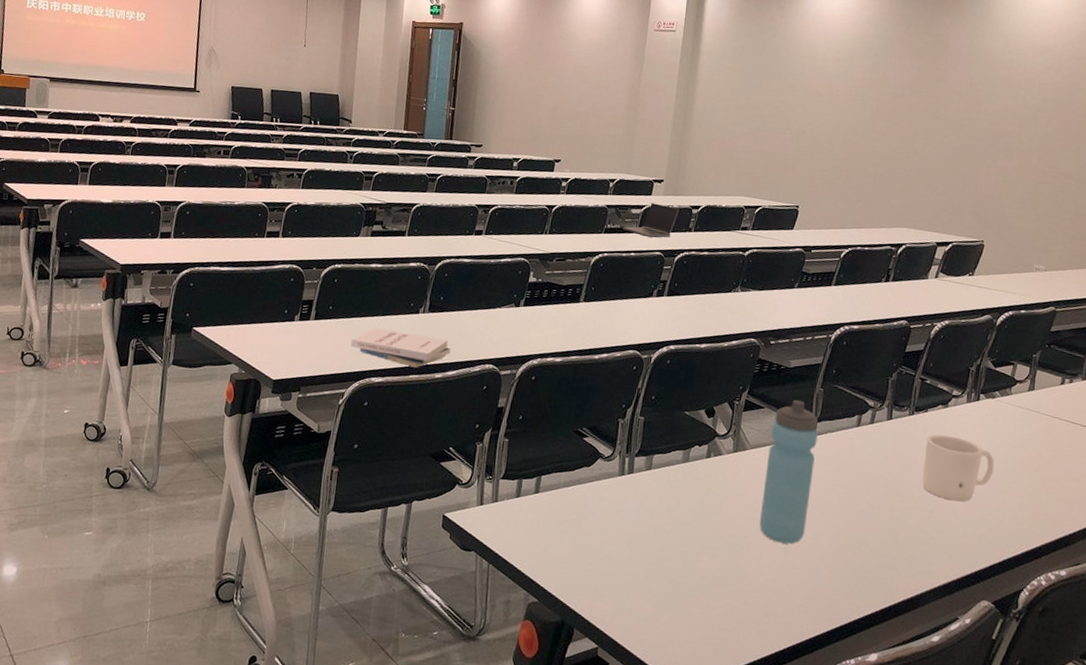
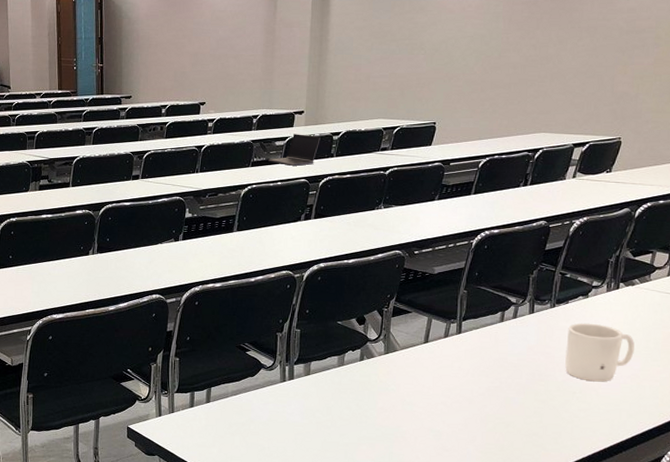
books: present [350,327,451,368] -> none [31,271,120,303]
water bottle: present [759,399,818,544] -> none [412,302,463,431]

